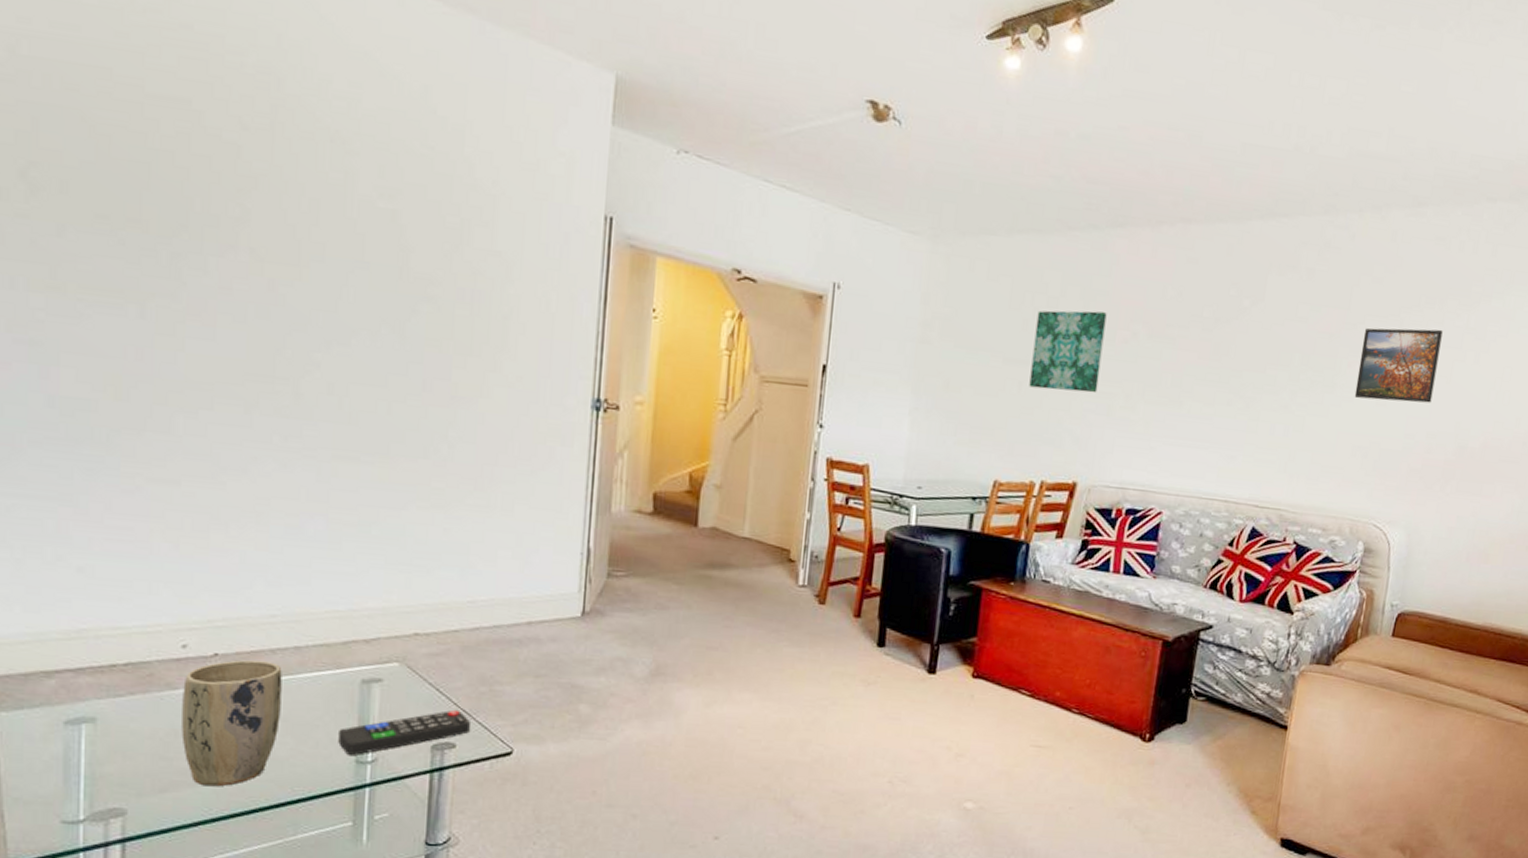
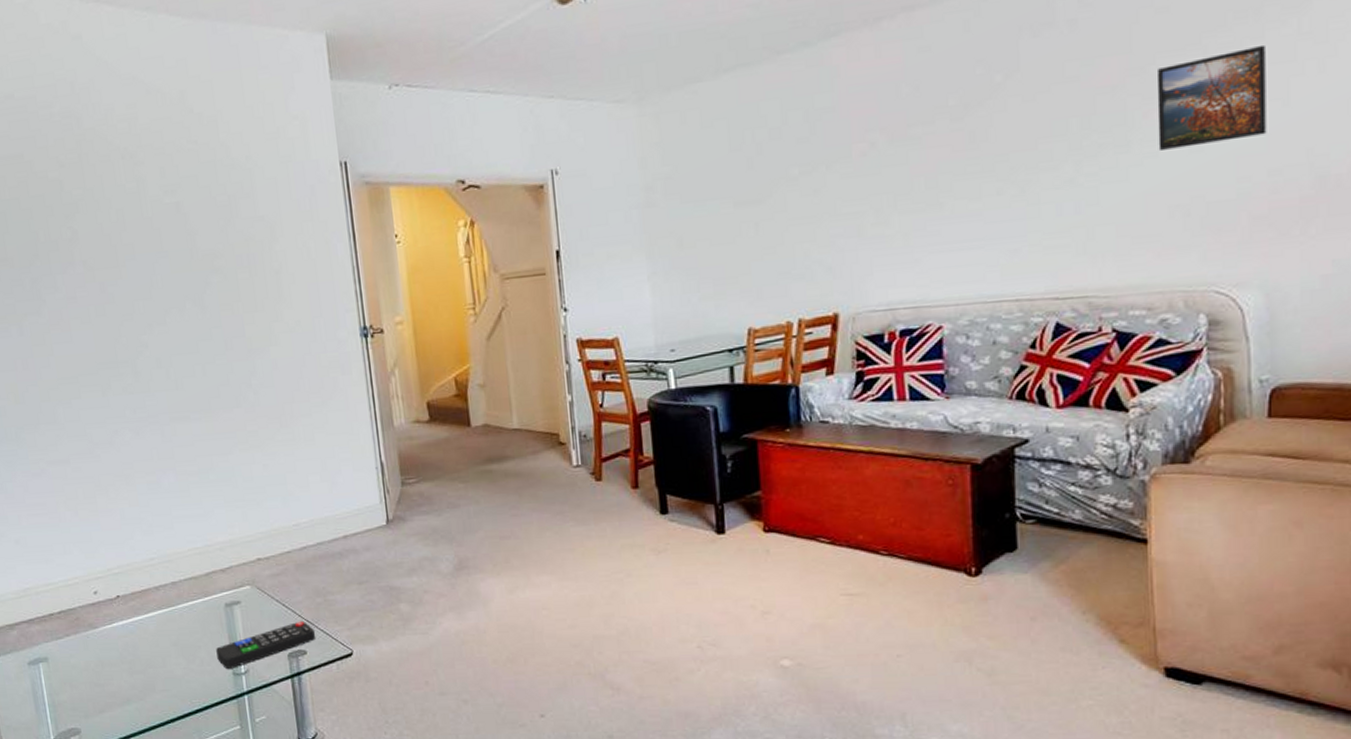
plant pot: present [181,660,282,787] -> none [100,597,173,705]
wall art: present [1029,310,1107,393] -> none [761,129,842,226]

